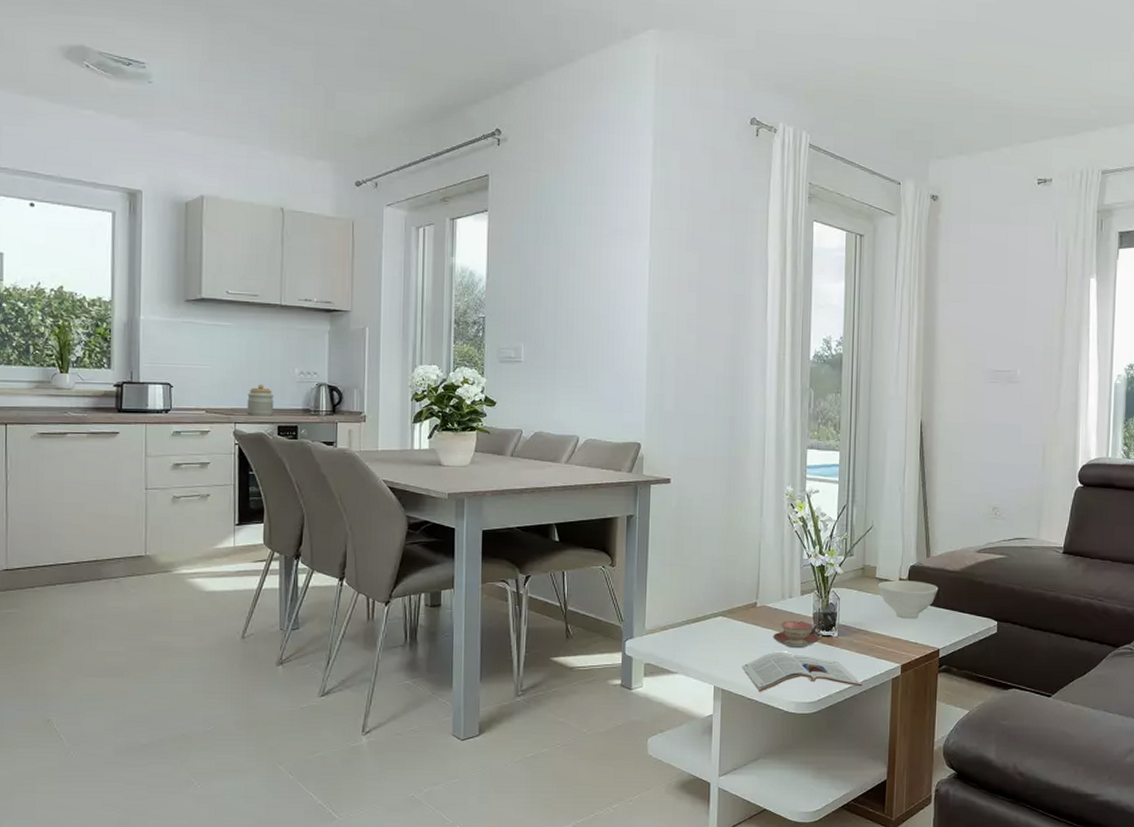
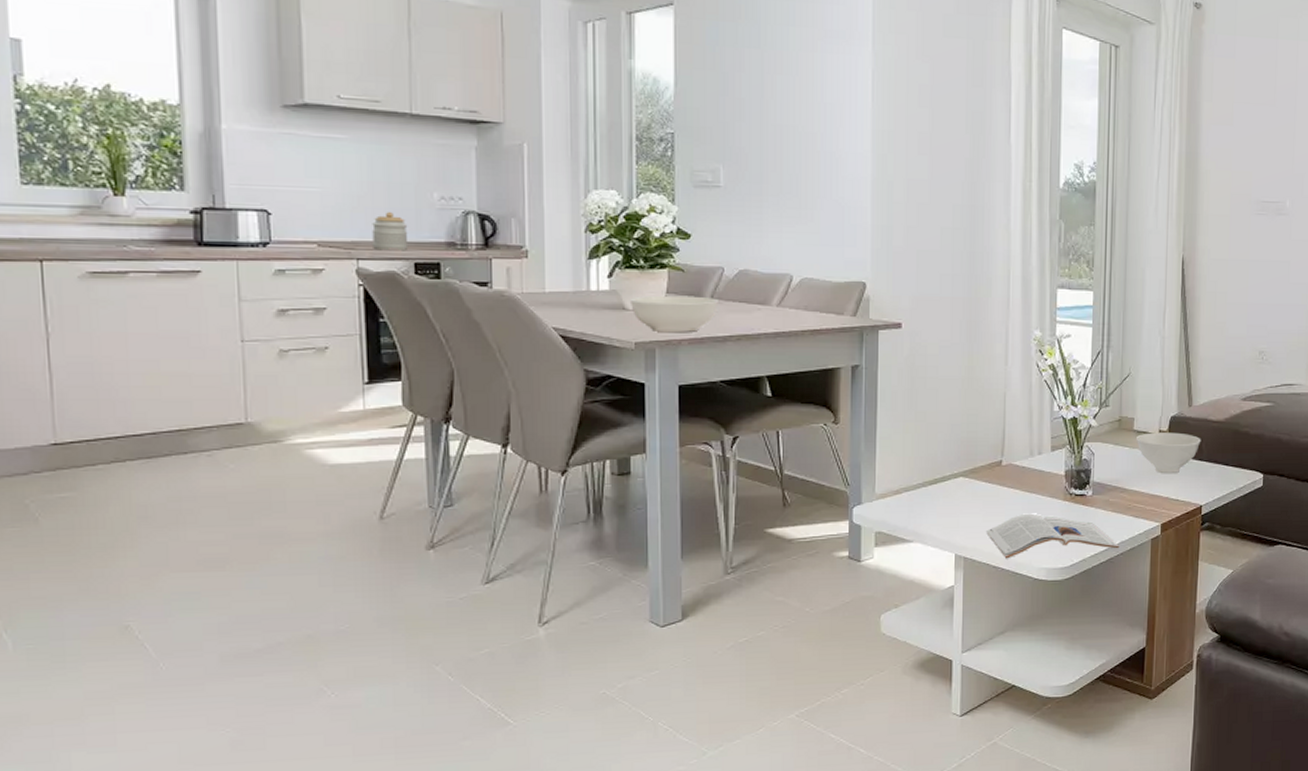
bowl: none [446,453,518,486] -> present [631,295,720,333]
teacup: present [773,621,822,649] -> none [1020,480,1075,510]

